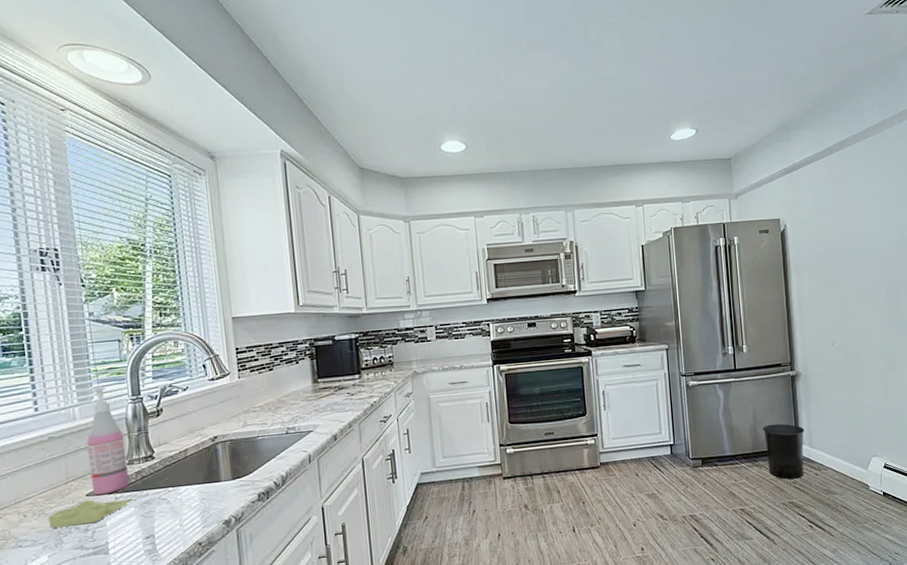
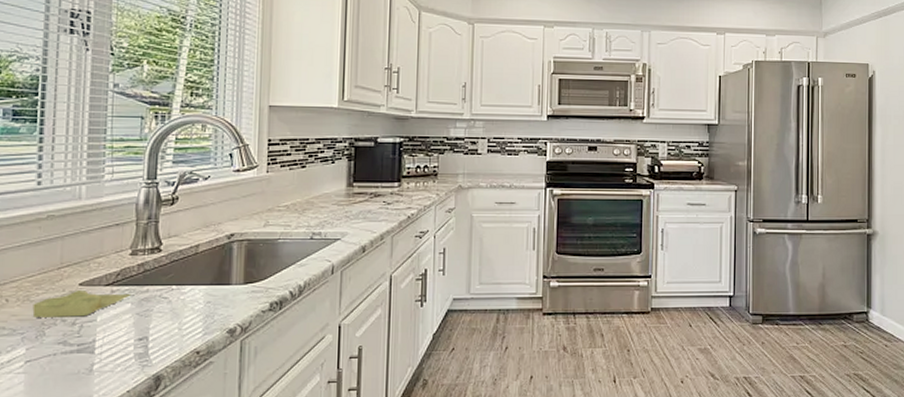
soap dispenser: present [84,387,129,496] -> none [86,166,132,286]
waste bin: present [763,423,805,480] -> none [832,285,877,348]

